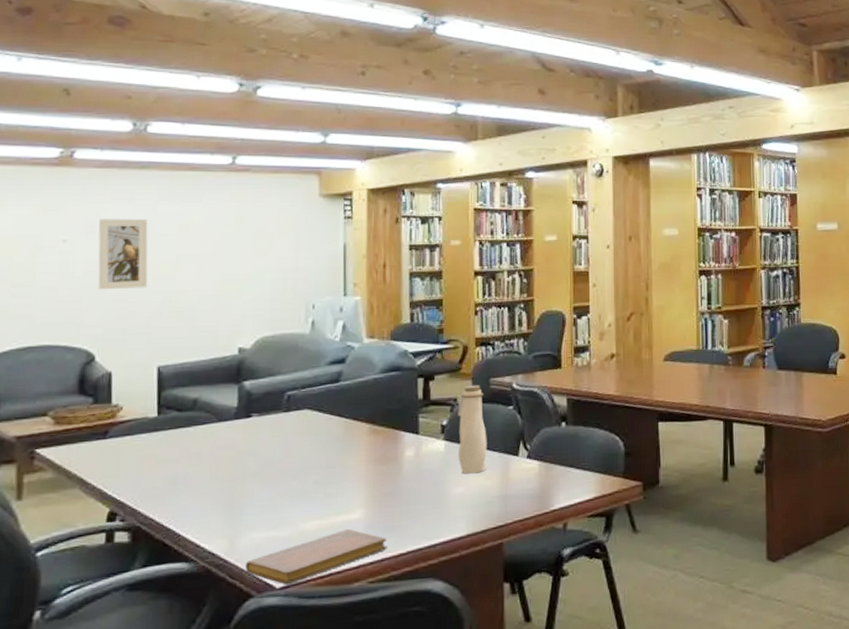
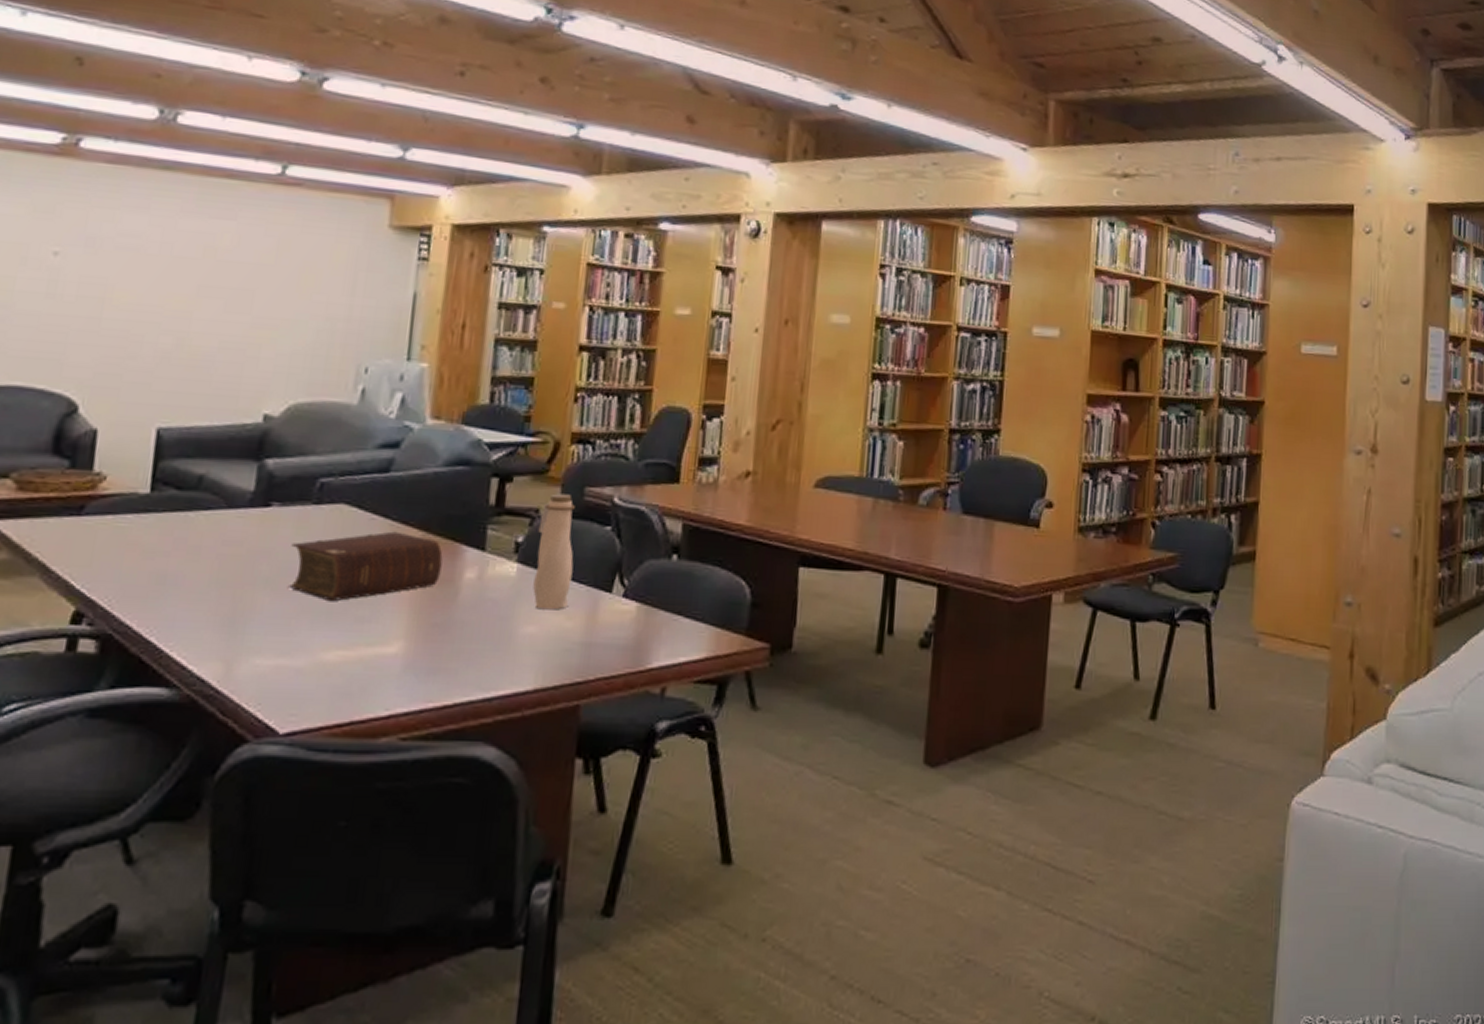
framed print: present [98,218,148,290] -> none [92,229,165,325]
notebook: present [246,528,387,585] -> none [242,665,430,731]
bible: none [270,426,387,485] -> present [287,531,443,602]

